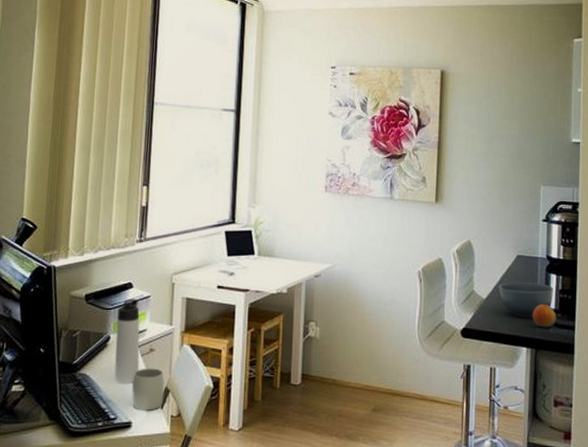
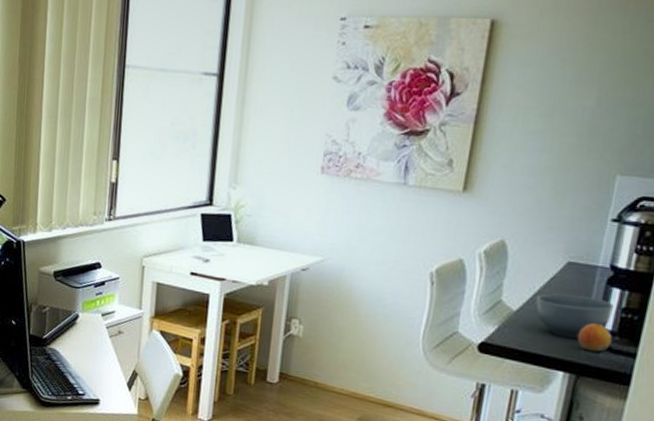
thermos bottle: present [114,299,140,384] -> none [83,279,108,363]
mug: present [131,368,165,411] -> none [100,349,133,391]

